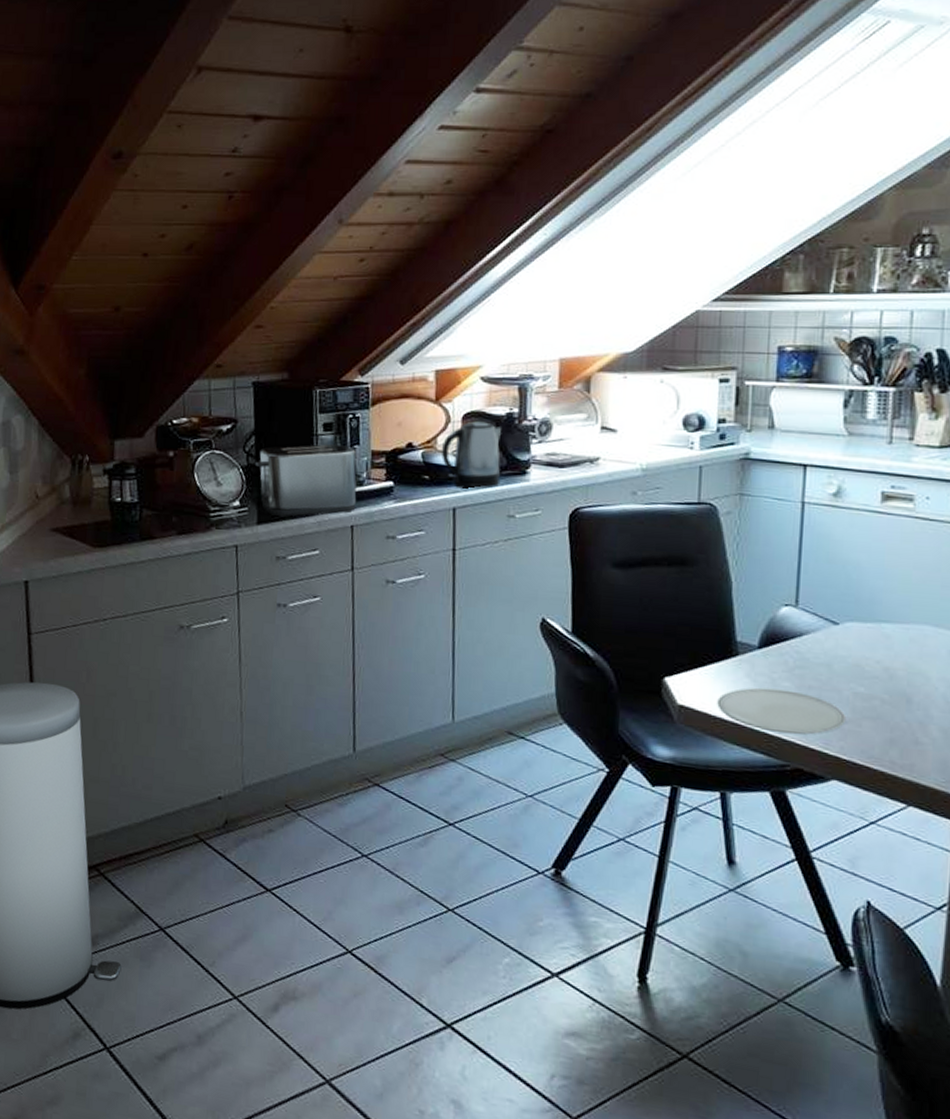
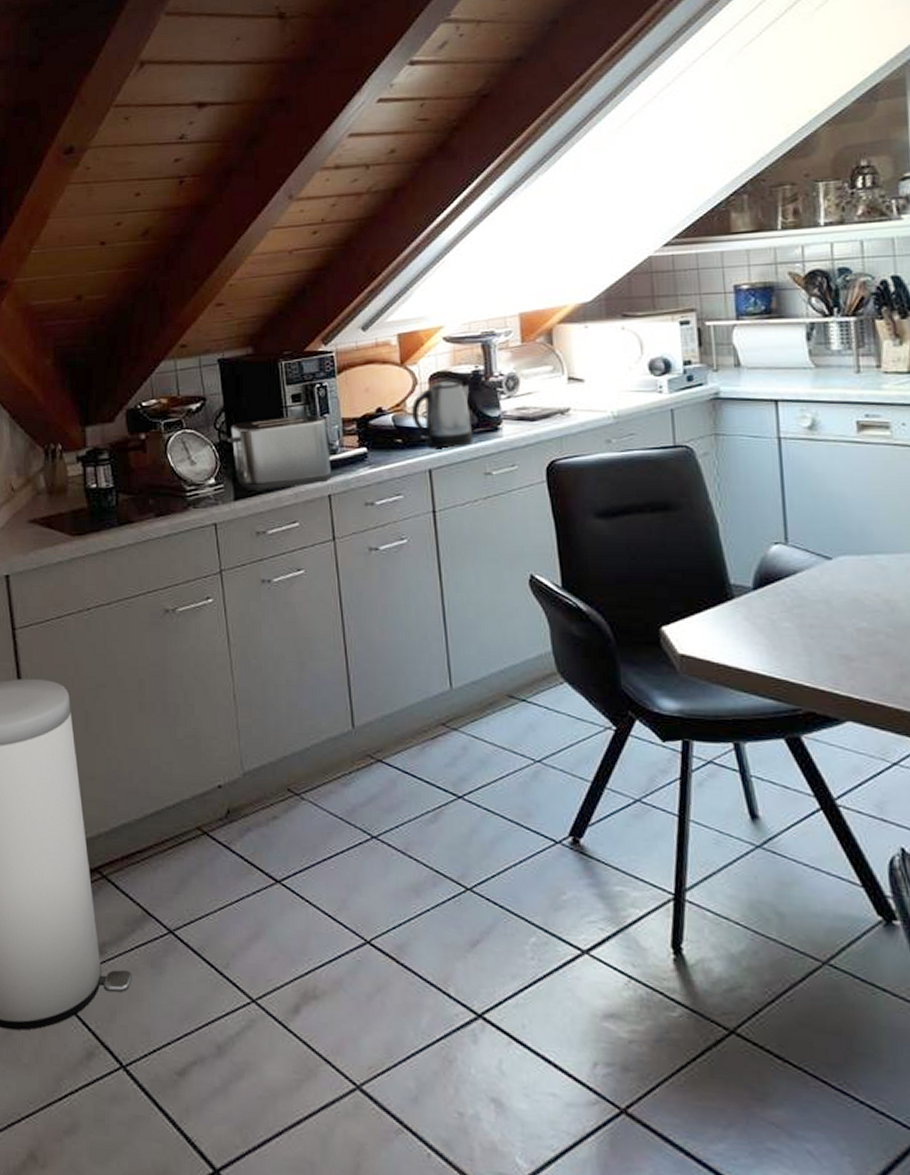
plate: present [717,687,847,735] -> none [718,630,853,677]

